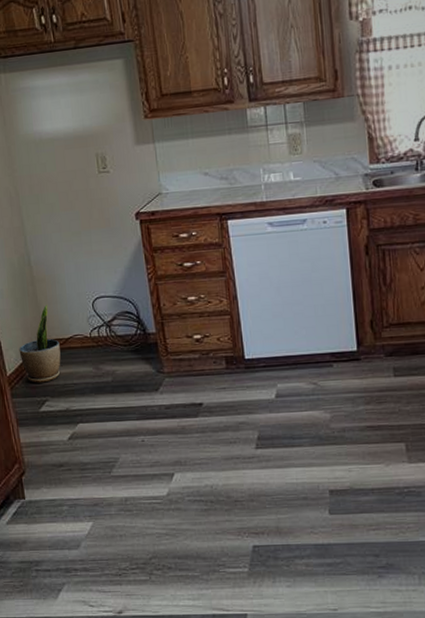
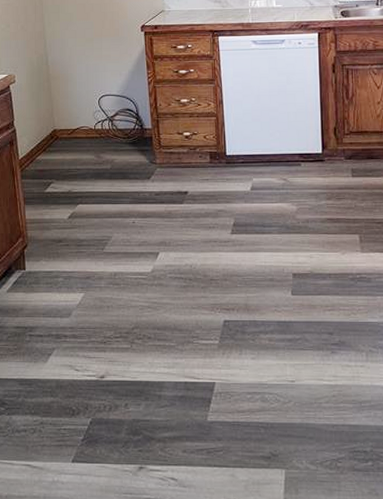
potted plant: present [19,305,61,383] -> none [31,100,67,167]

